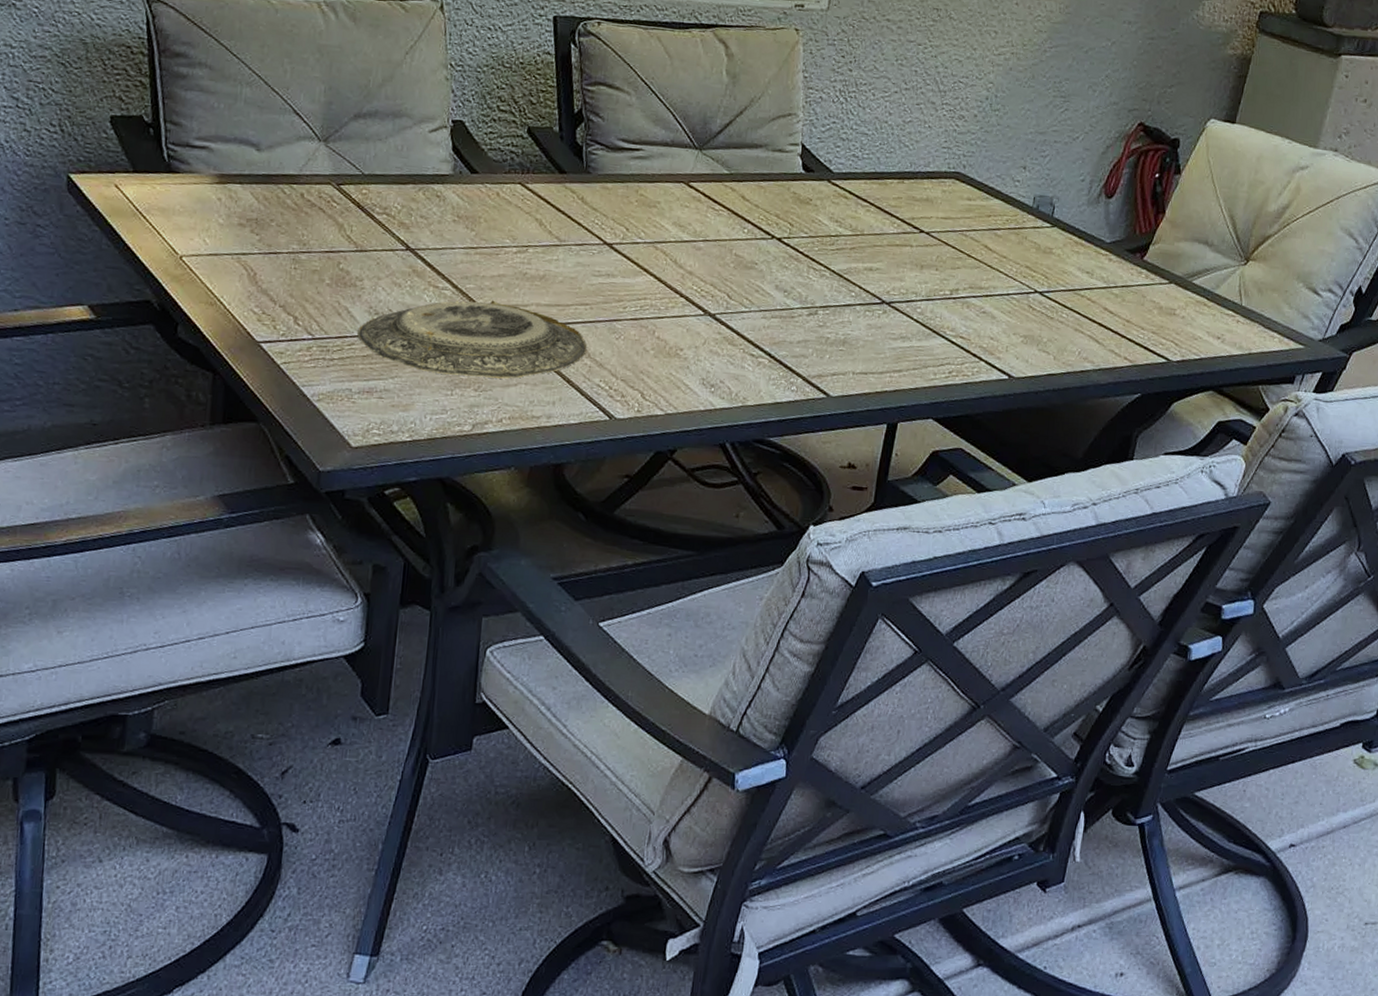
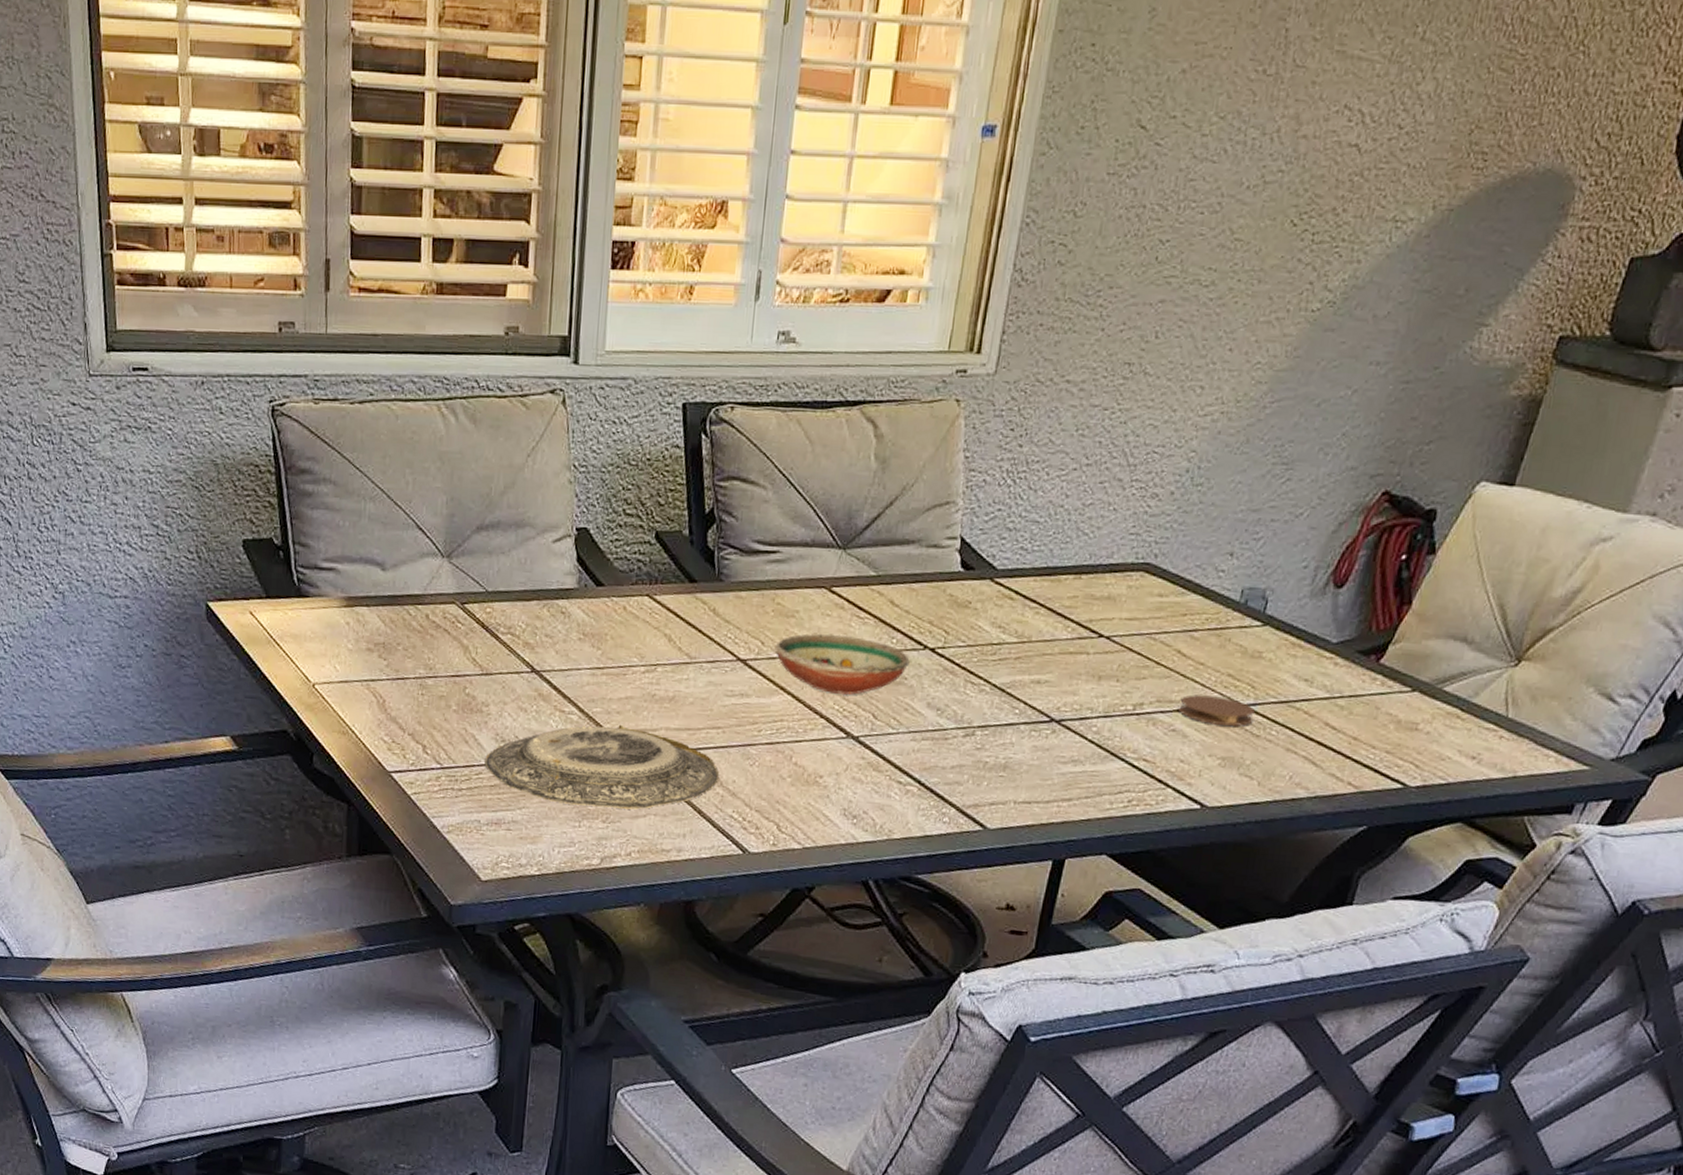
decorative bowl: none [638,222,760,278] -> present [775,634,910,696]
coaster: none [988,282,1048,311] -> present [1179,694,1255,727]

